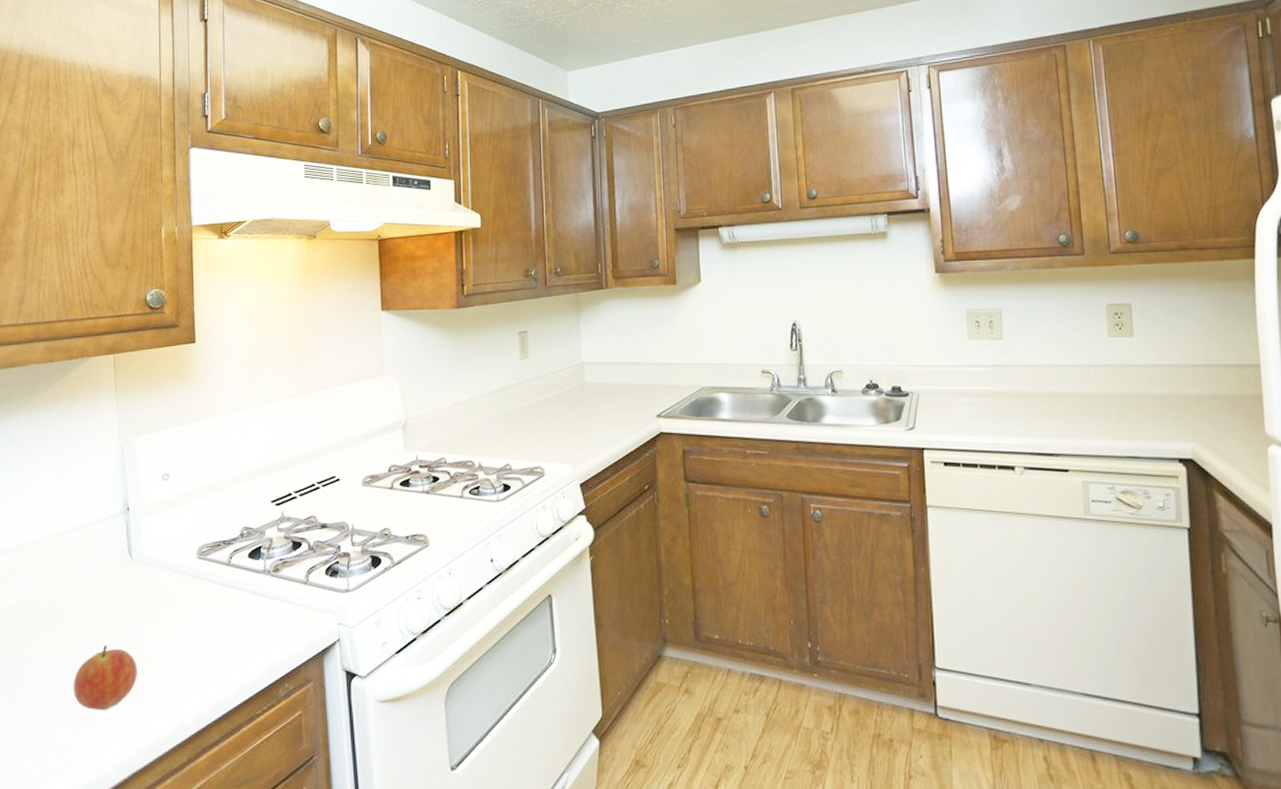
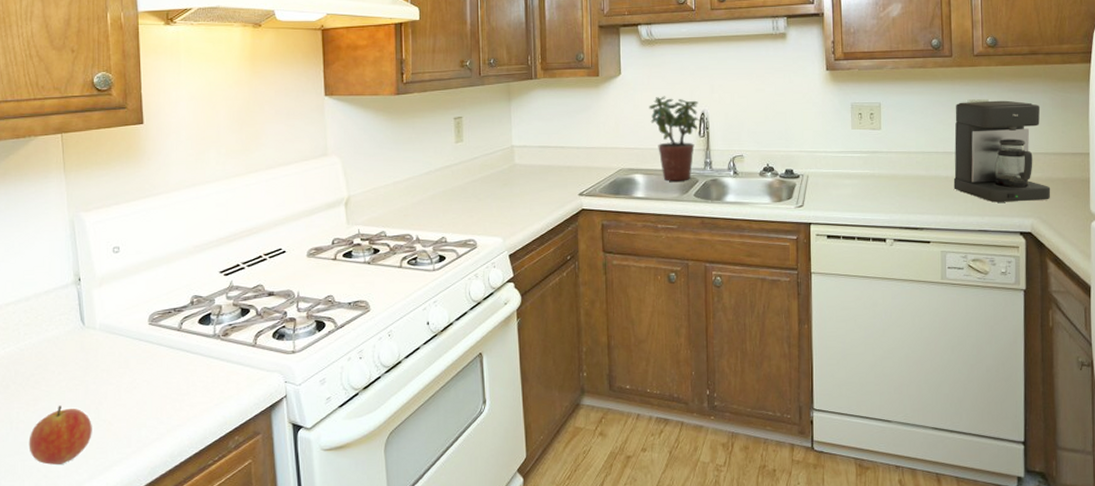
potted plant: none [733,305,794,401] -> present [649,96,702,182]
coffee maker: none [1091,303,1215,424] -> present [953,100,1051,202]

